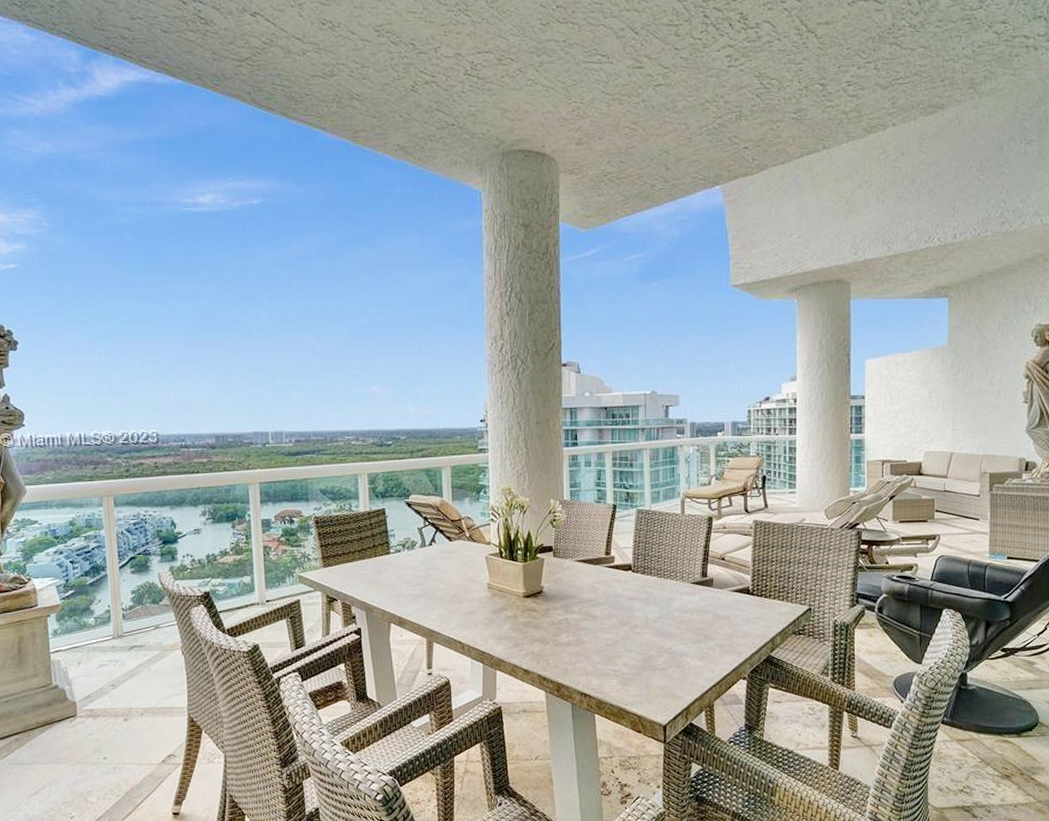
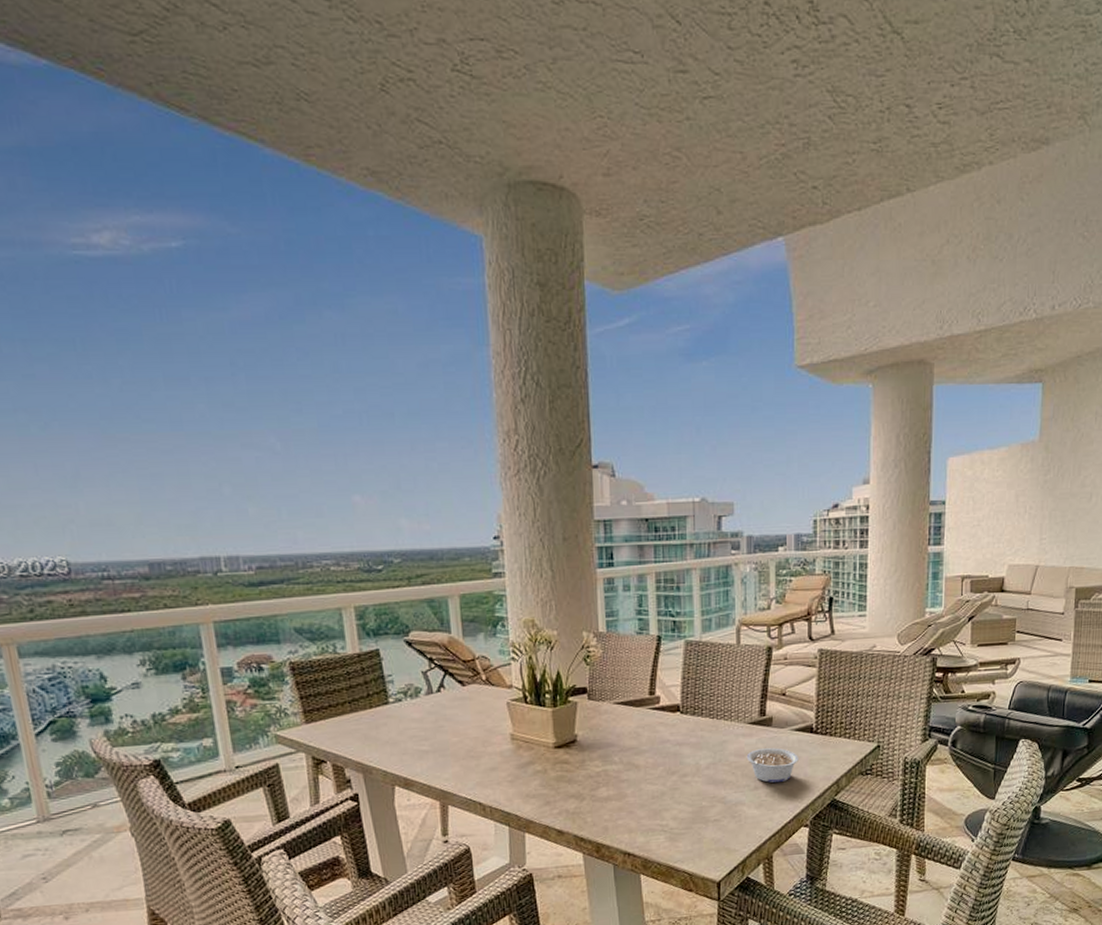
legume: none [690,606,737,638] -> present [746,748,799,783]

